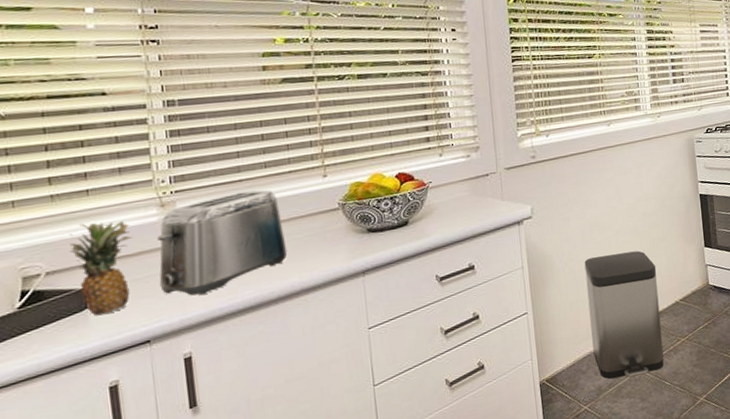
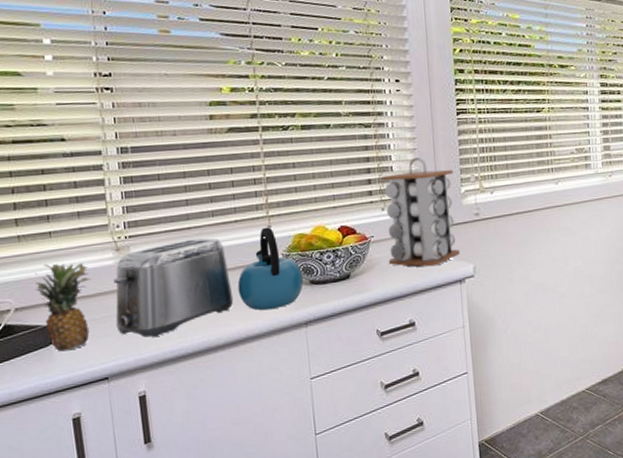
kettle: none [291,176,361,262] -> present [237,227,304,311]
spice rack: none [439,103,517,211] -> present [381,157,460,267]
pedal bin: present [584,251,664,379] -> none [527,315,608,444]

